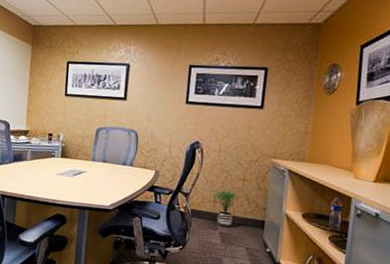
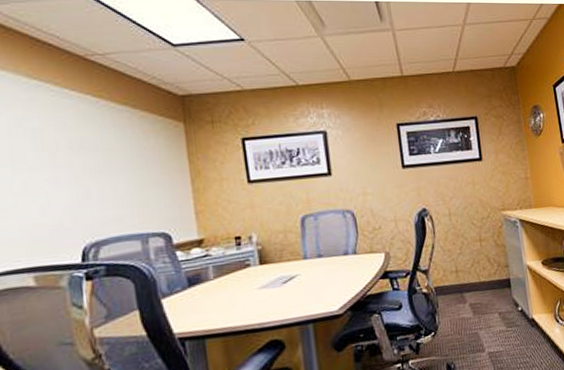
potted plant: present [212,189,238,228] -> none [453,254,480,298]

